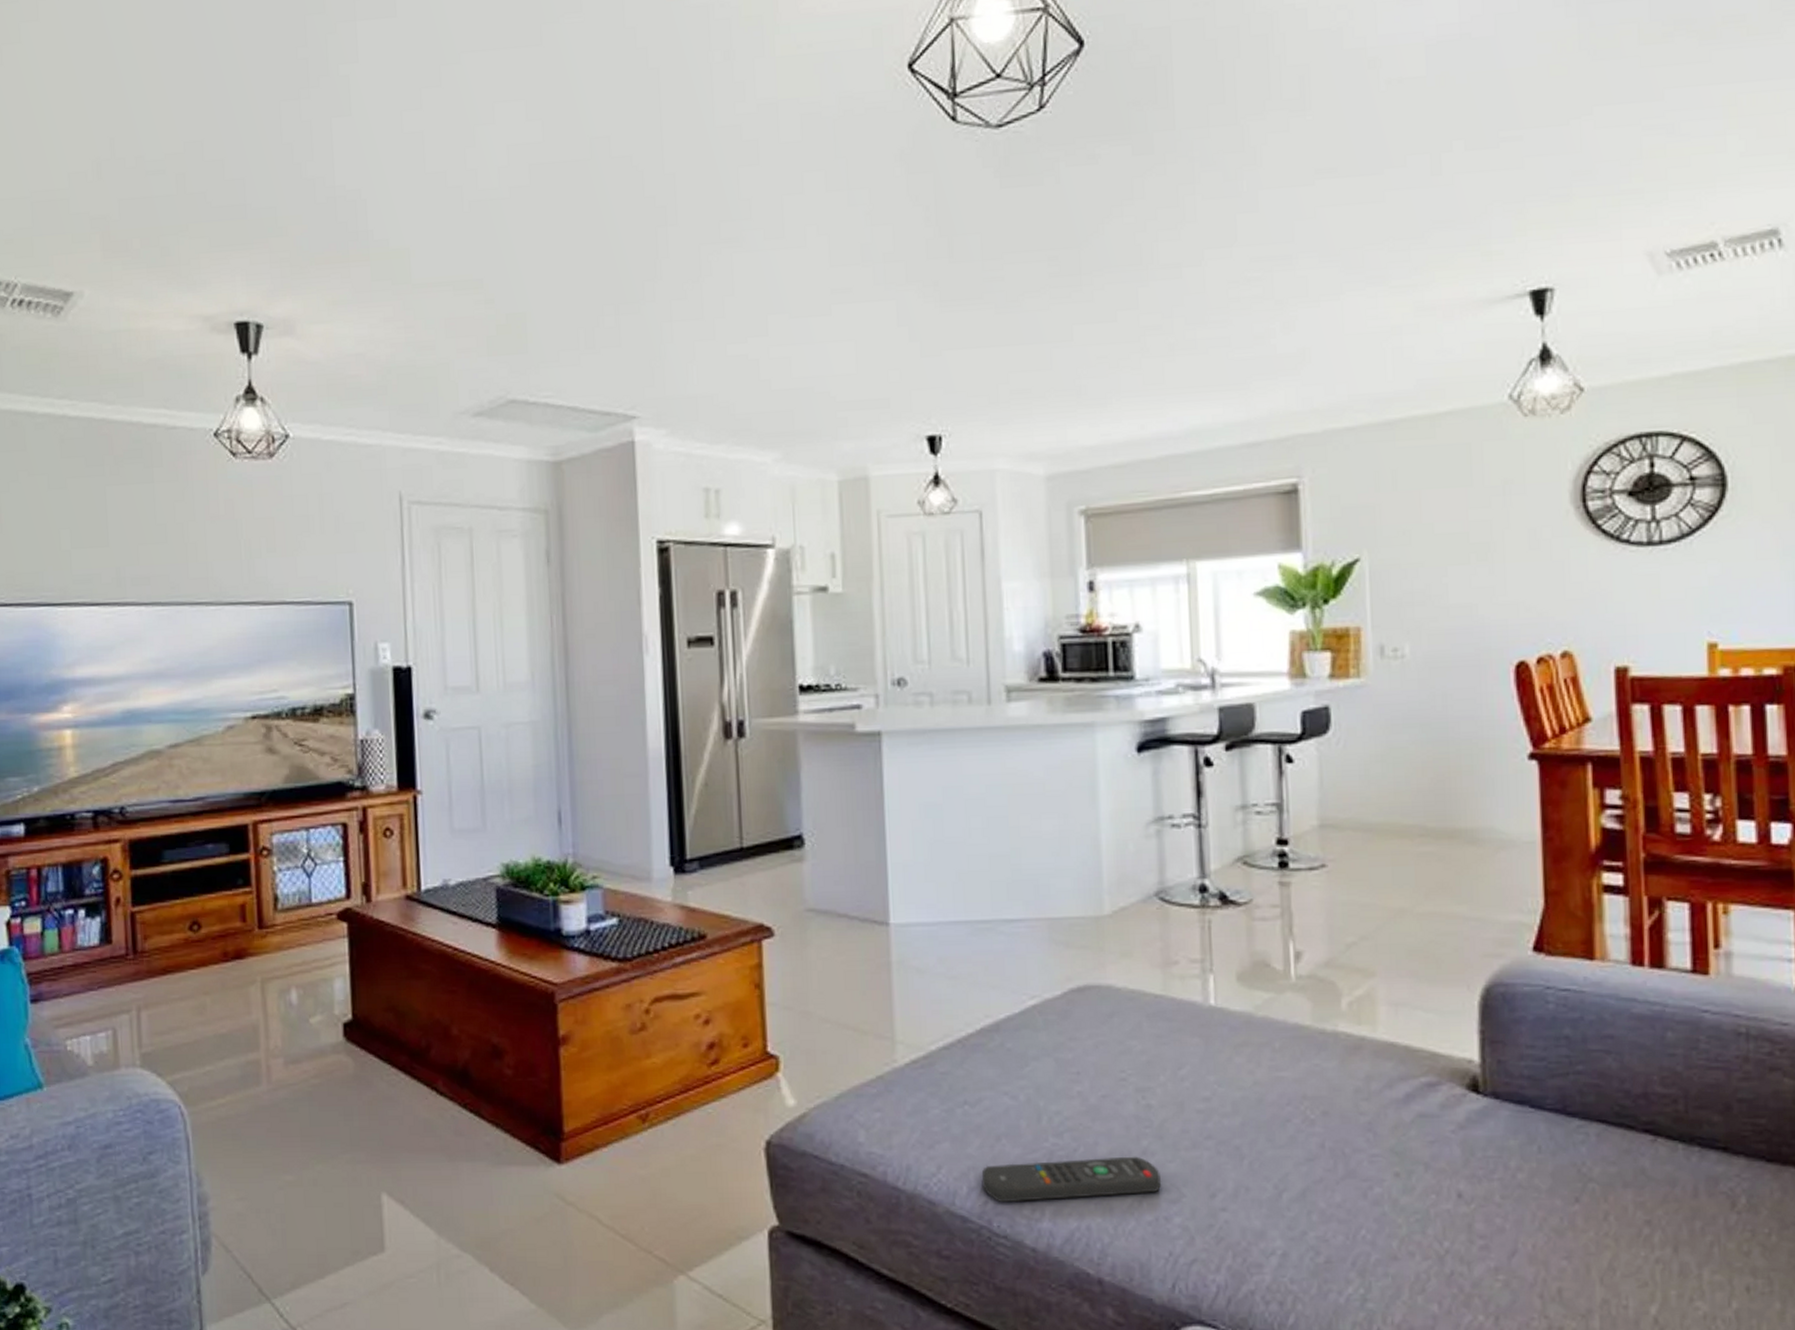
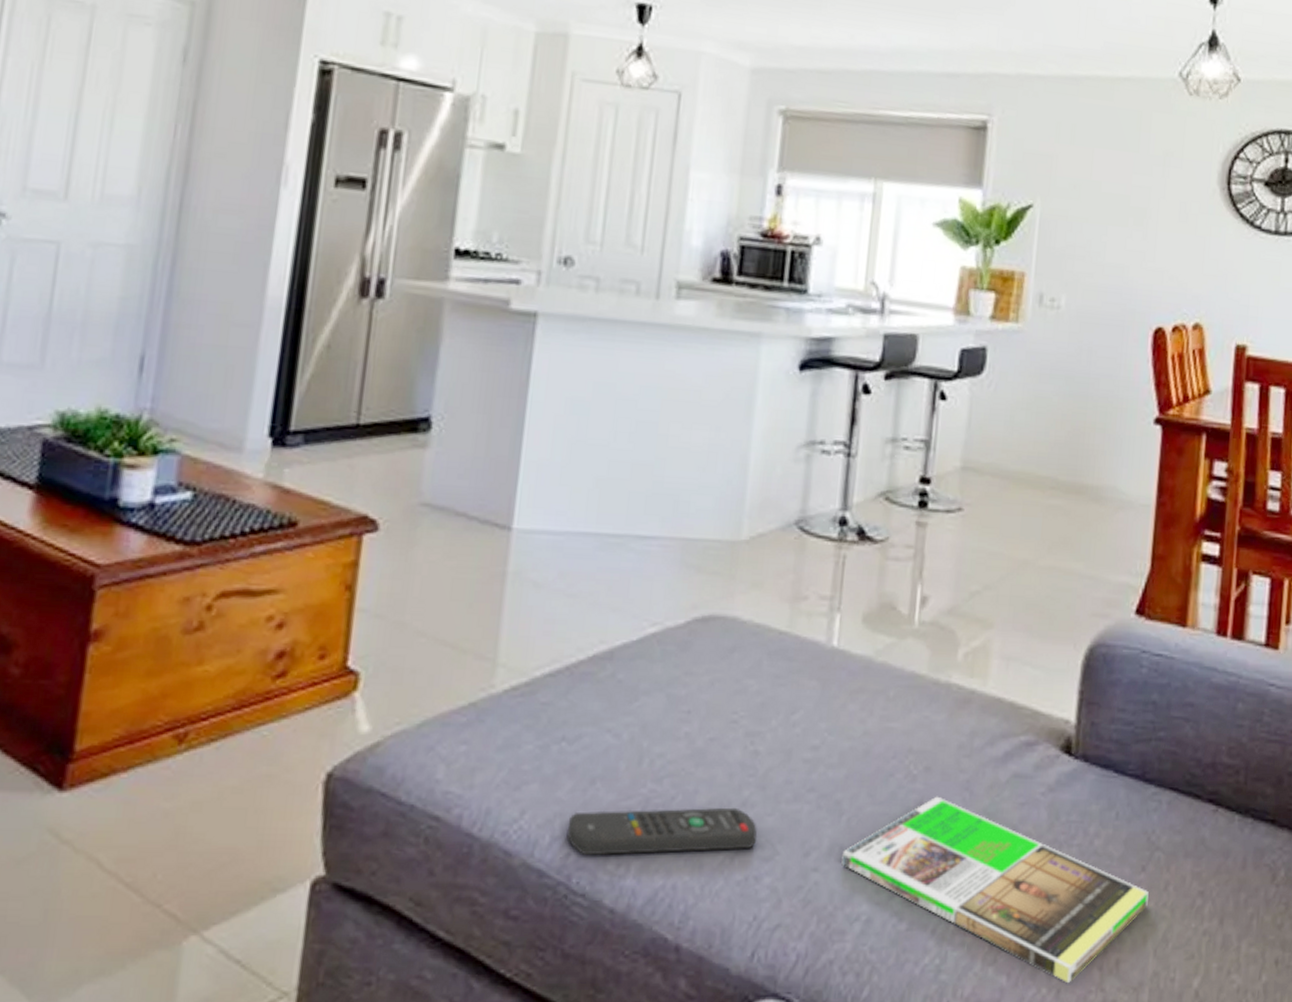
magazine: none [1249,1138,1587,1311] -> present [841,796,1149,984]

